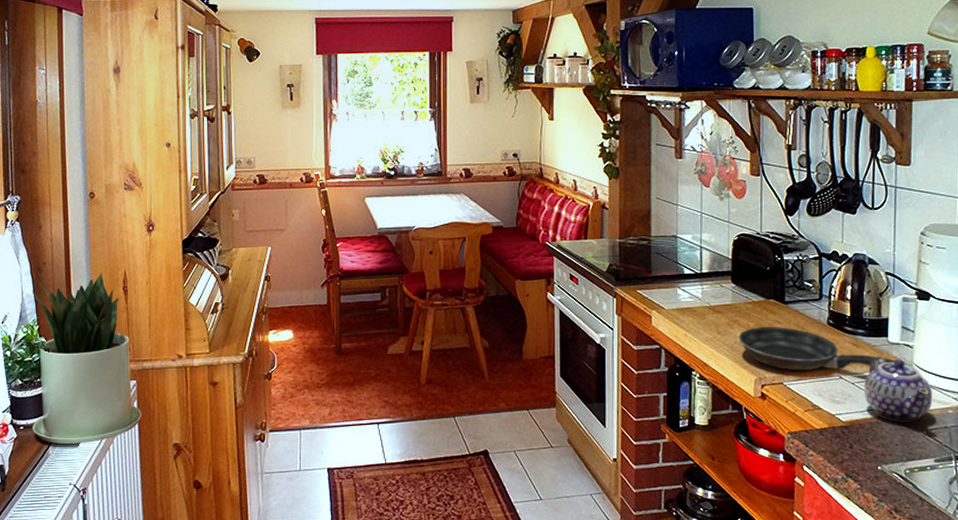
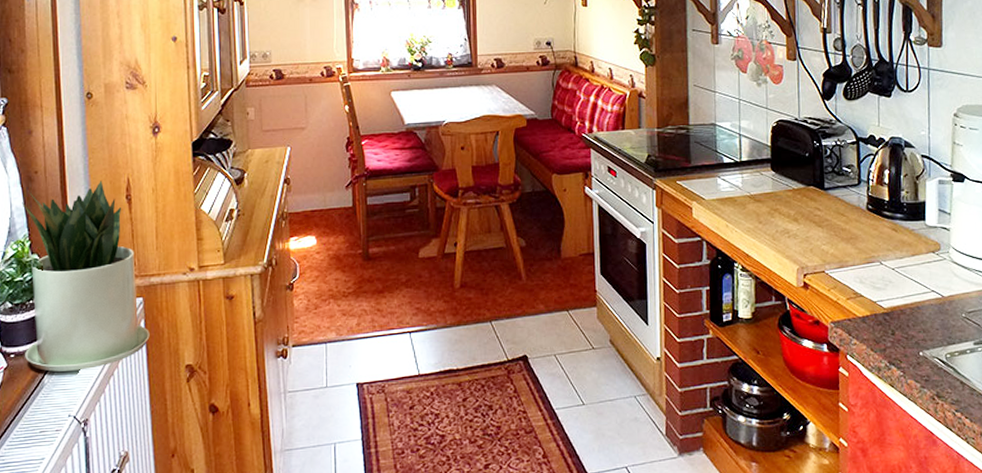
frying pan: present [738,327,915,371] -> none [779,214,952,259]
teapot: present [863,356,933,422] -> none [903,240,970,306]

